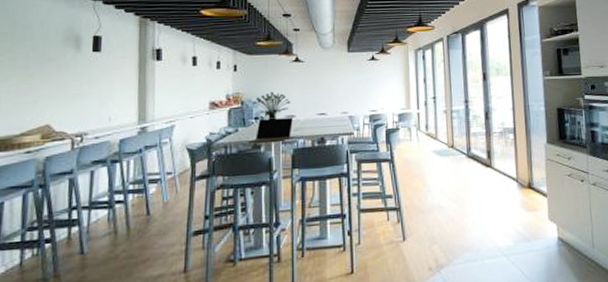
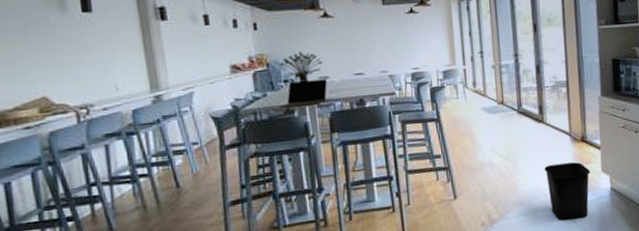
waste bin: none [491,208,537,270] -> present [544,162,590,221]

